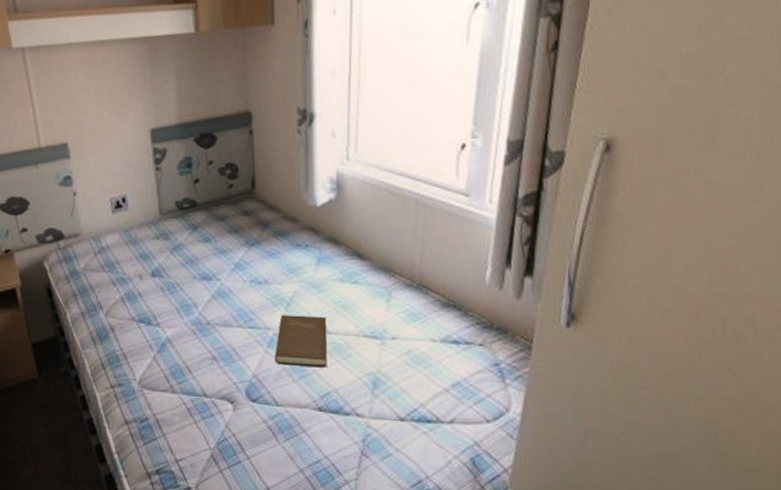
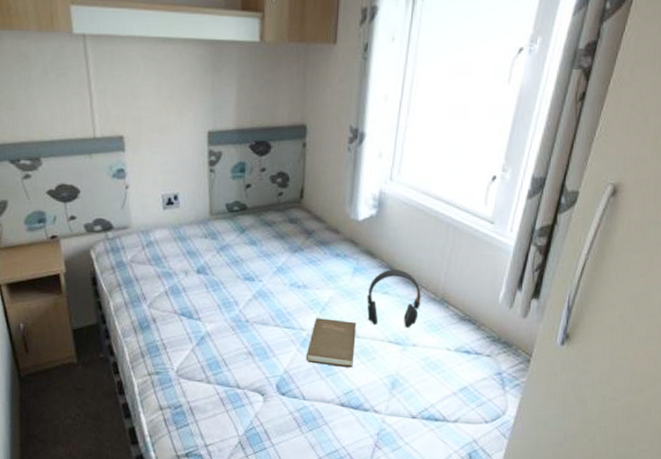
headphones: none [335,256,396,319] -> present [367,269,421,328]

